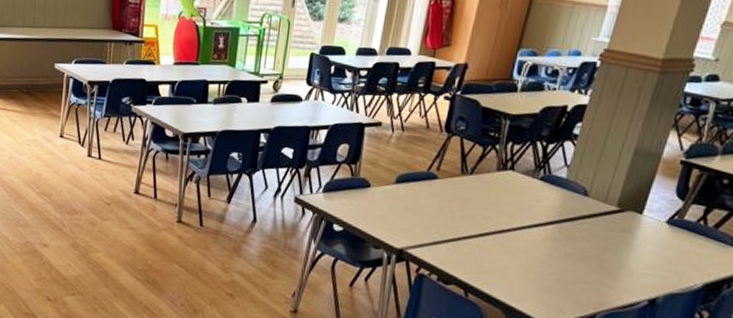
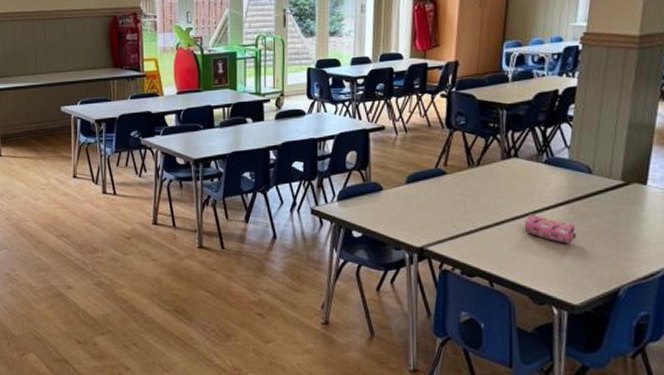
pencil case: none [508,229,562,264] -> present [524,214,576,244]

